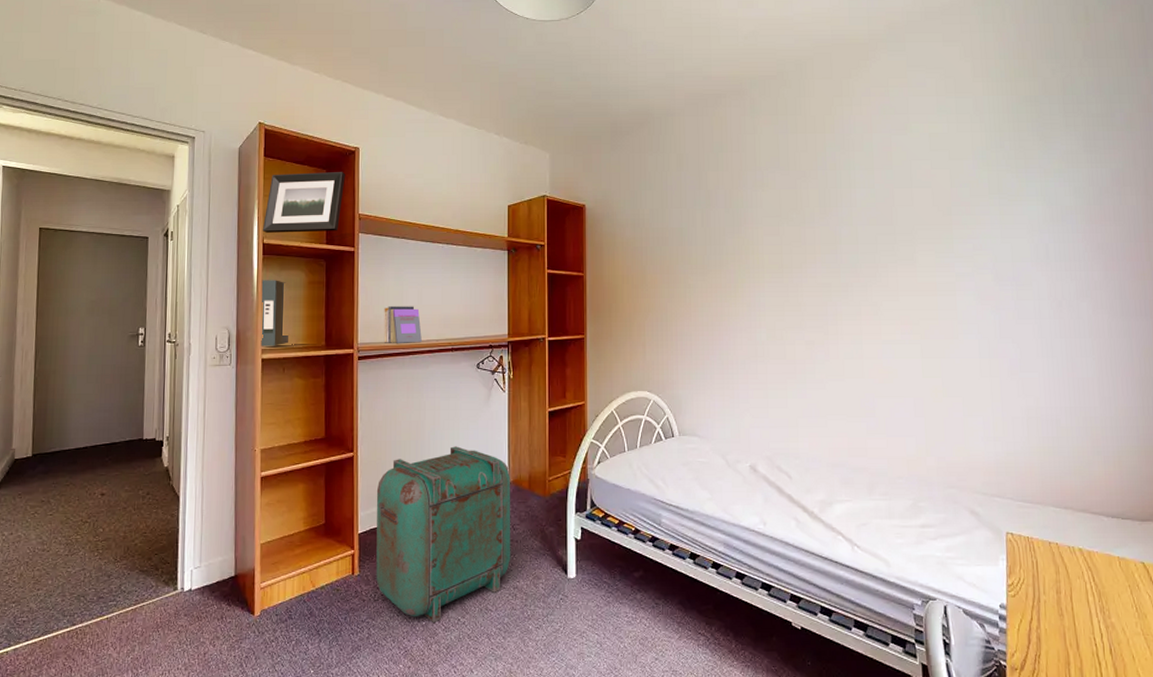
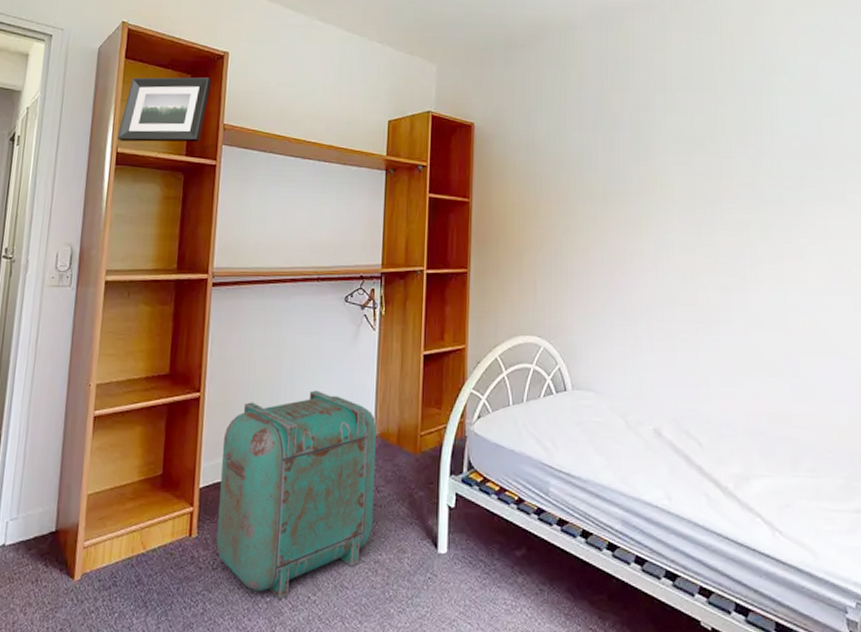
binder: present [261,280,288,346] -> none [105,193,139,267]
books: present [383,306,422,344] -> none [242,227,285,271]

